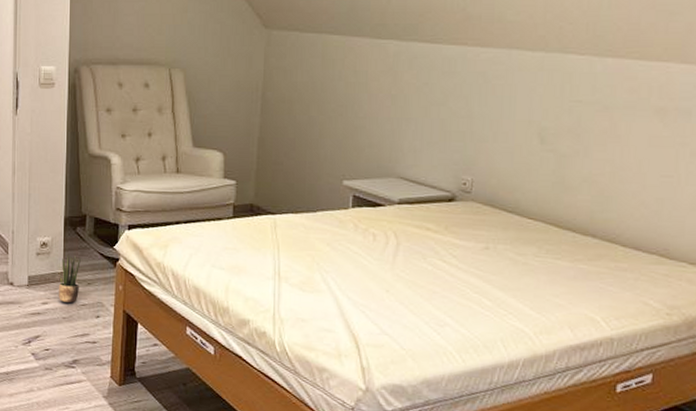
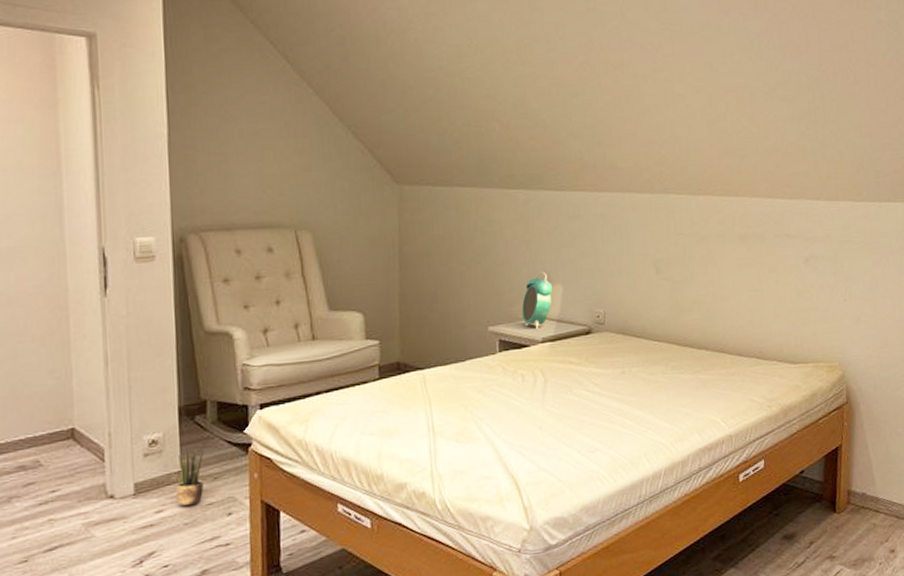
alarm clock: none [379,129,417,191] -> present [521,271,553,331]

